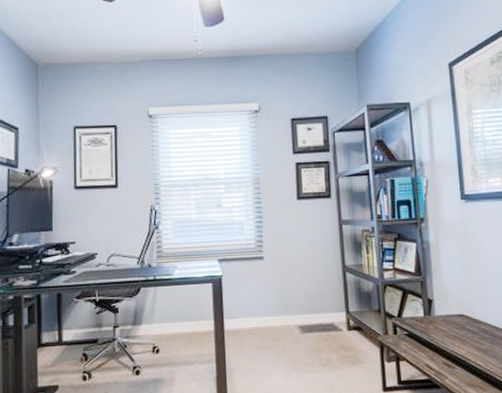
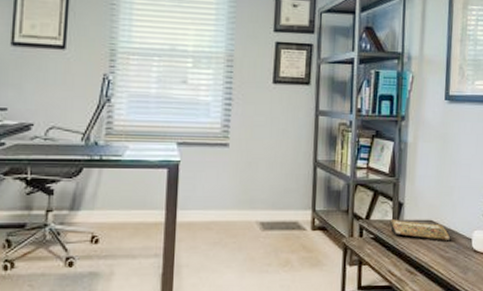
book: none [421,315,486,335] -> present [389,219,452,243]

